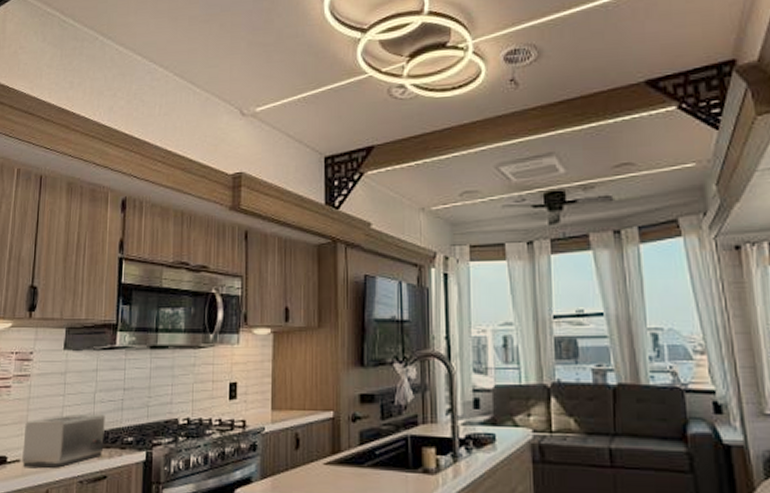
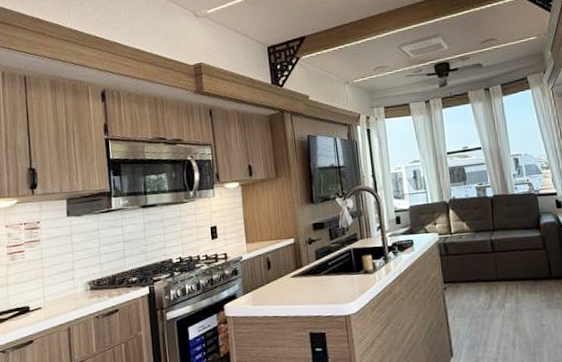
toaster: present [22,413,105,469] -> none [42,262,113,313]

